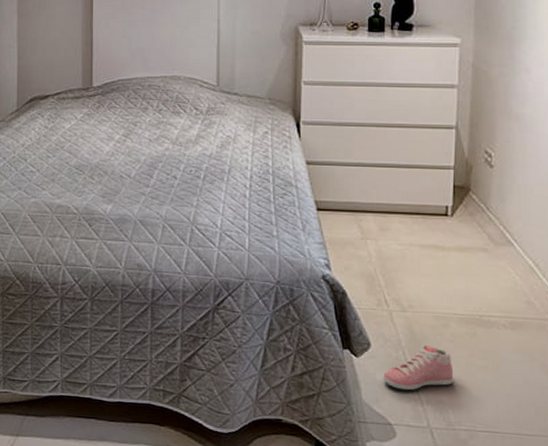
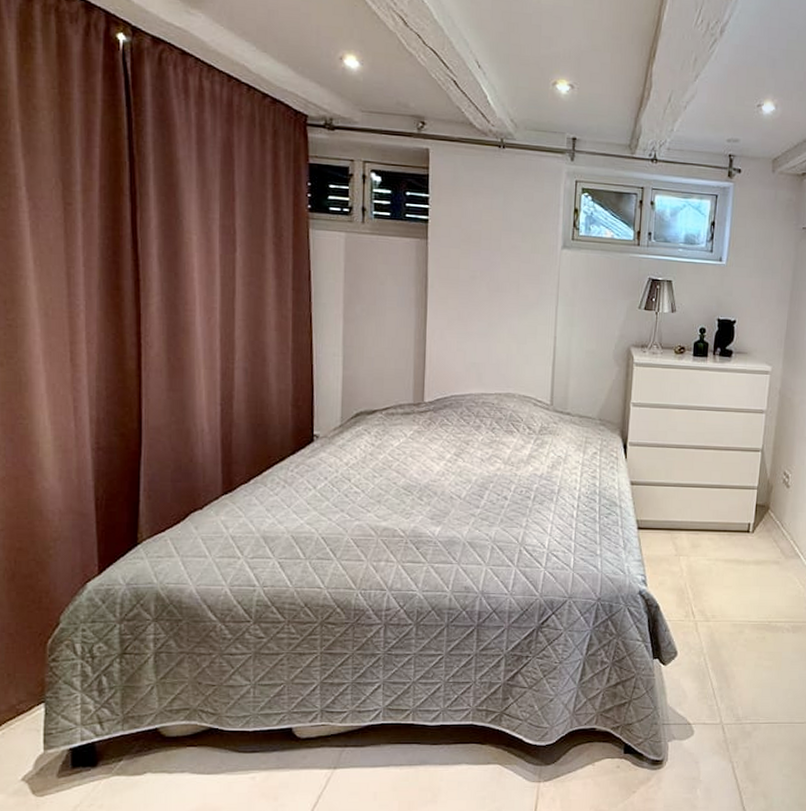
sneaker: present [383,344,454,391] -> none [686,650,745,693]

